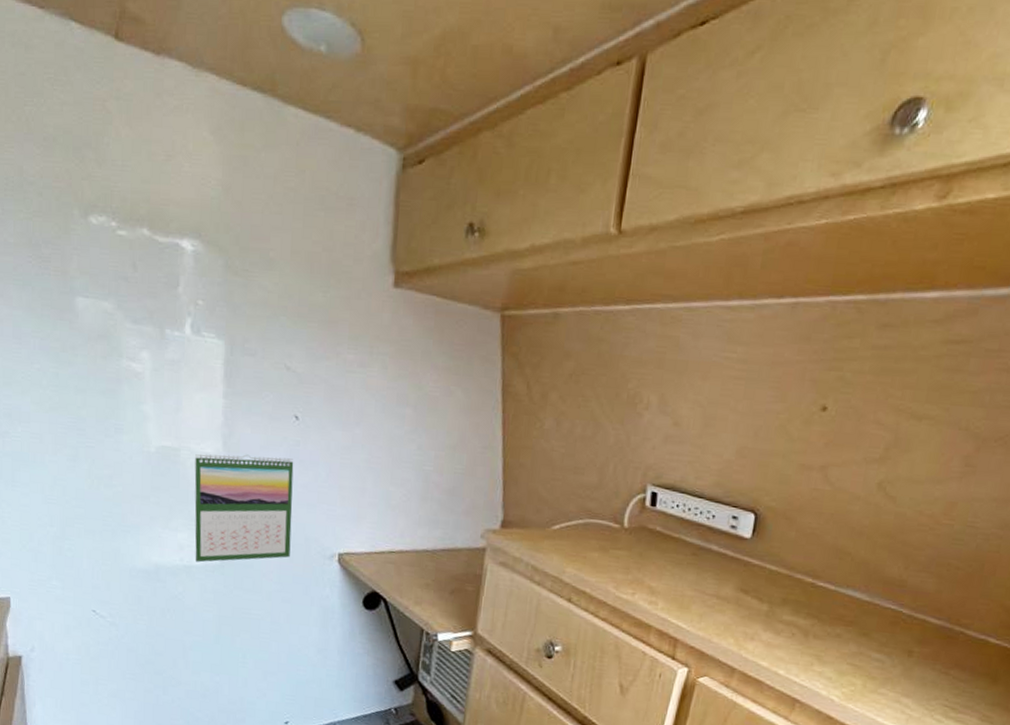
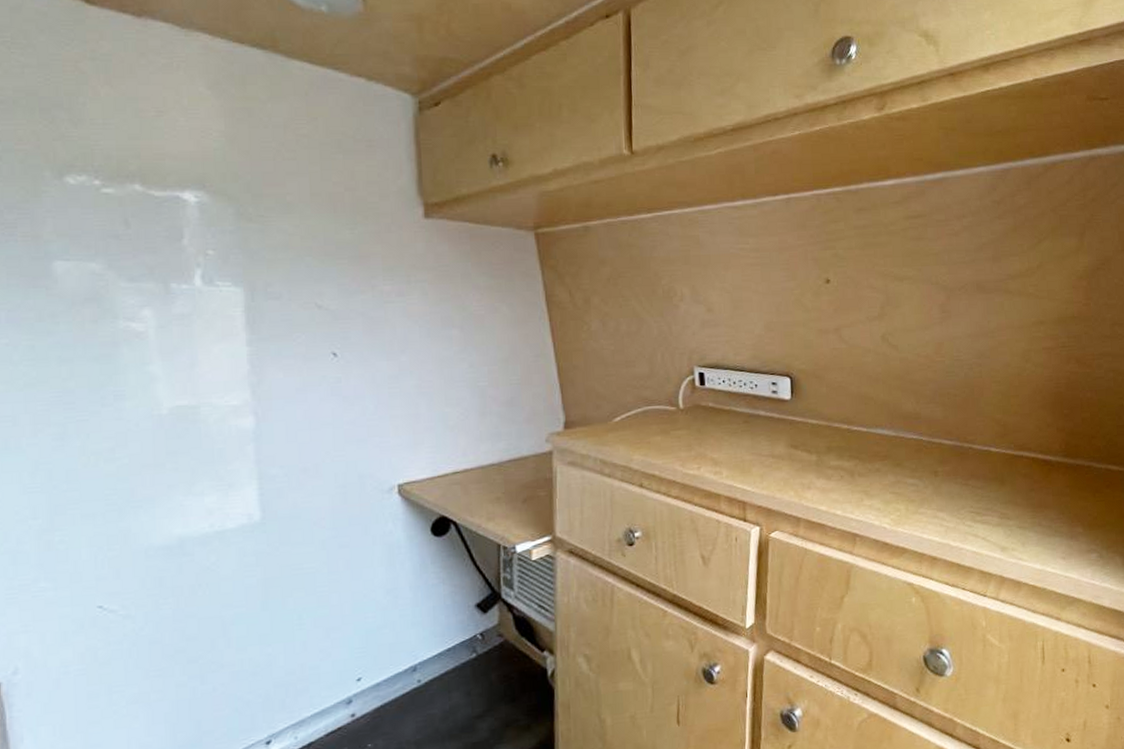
calendar: present [194,453,294,563] -> none [219,397,343,525]

